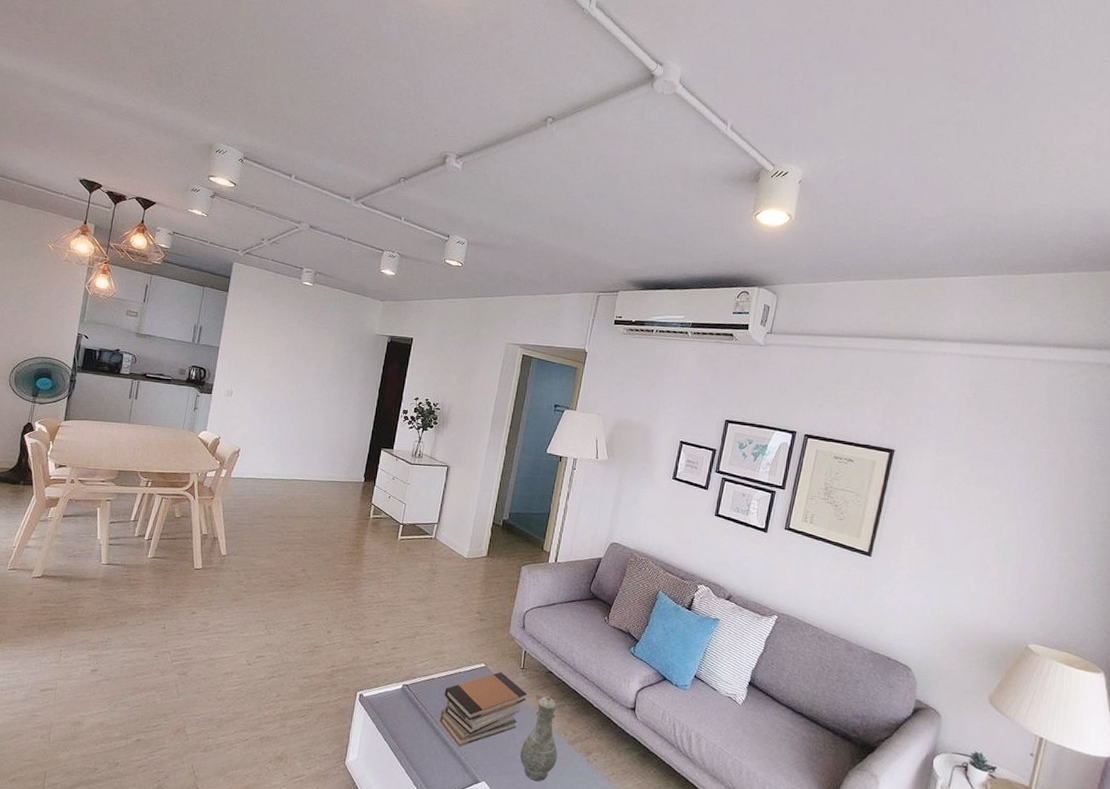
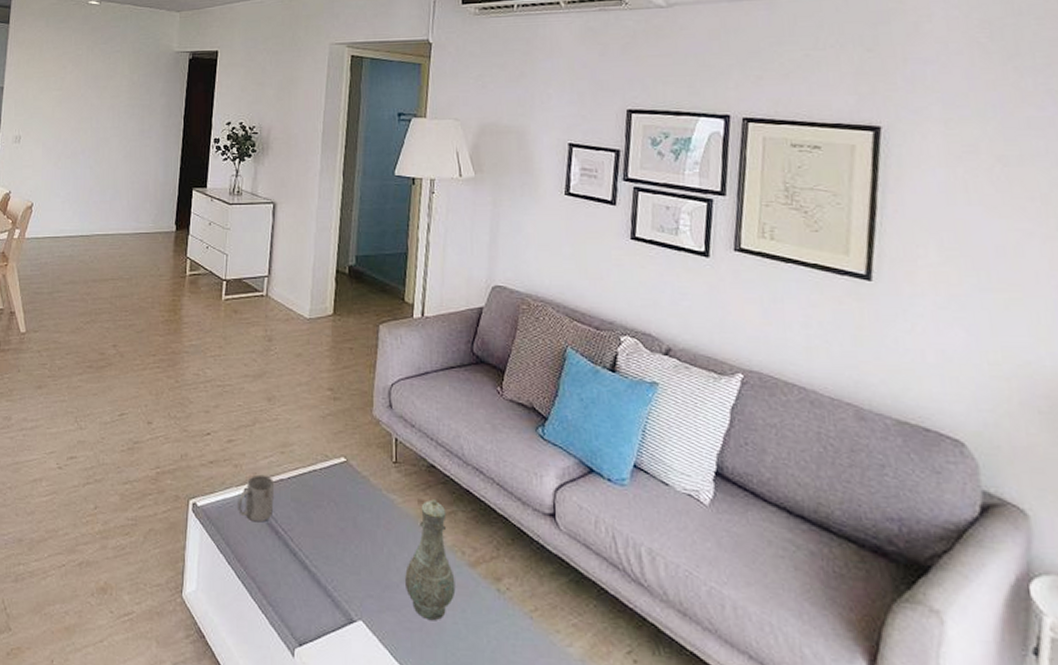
mug: none [396,674,428,710] -> present [238,474,275,522]
book stack: present [440,672,528,746] -> none [295,468,406,572]

